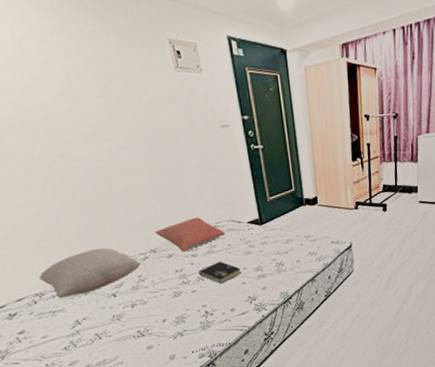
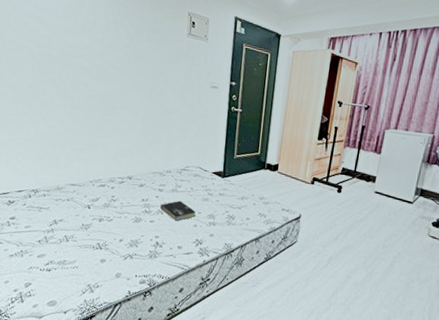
pillow: present [38,247,141,299] -> none [39,164,117,200]
pillow: present [154,217,226,252] -> none [135,157,192,185]

